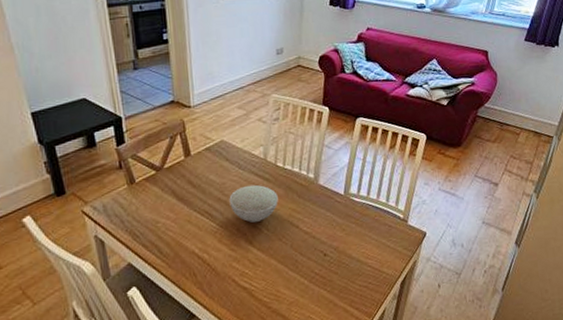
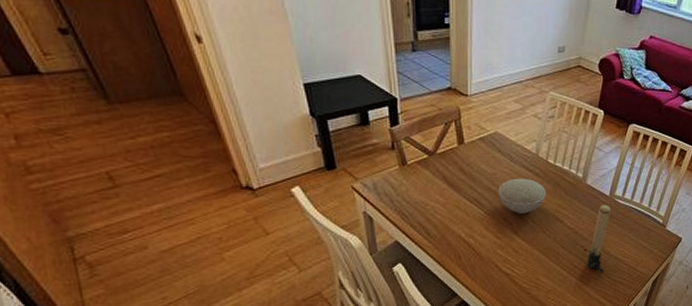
candle: none [328,204,348,279] -> present [587,205,611,273]

